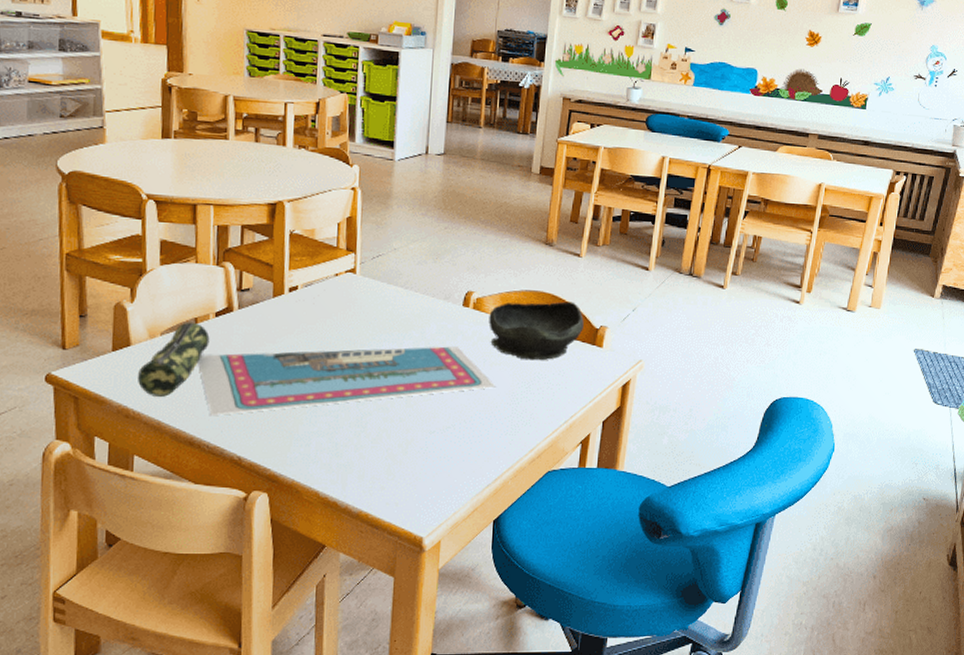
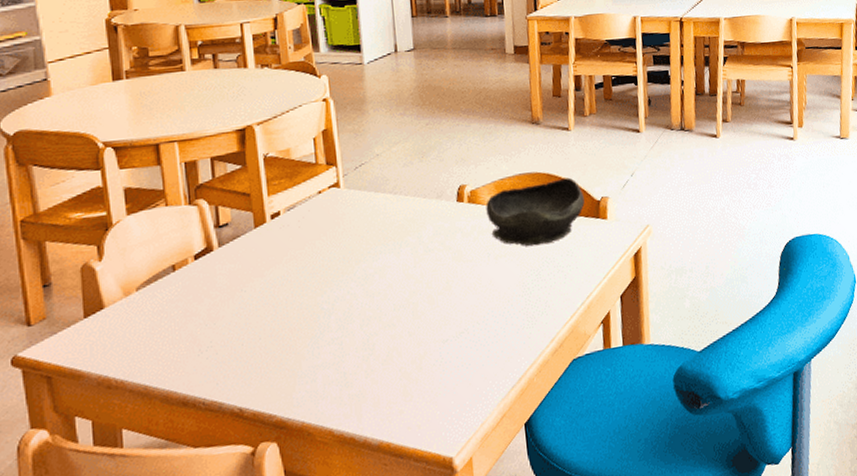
pencil case: present [138,322,210,397] -> none [116,269,192,360]
postcard: present [198,346,496,417] -> none [181,245,505,369]

